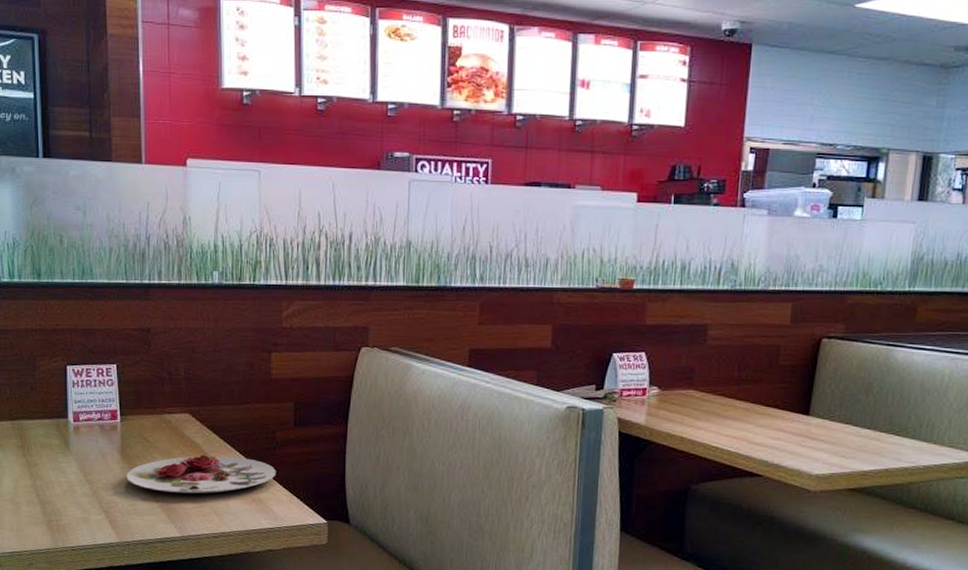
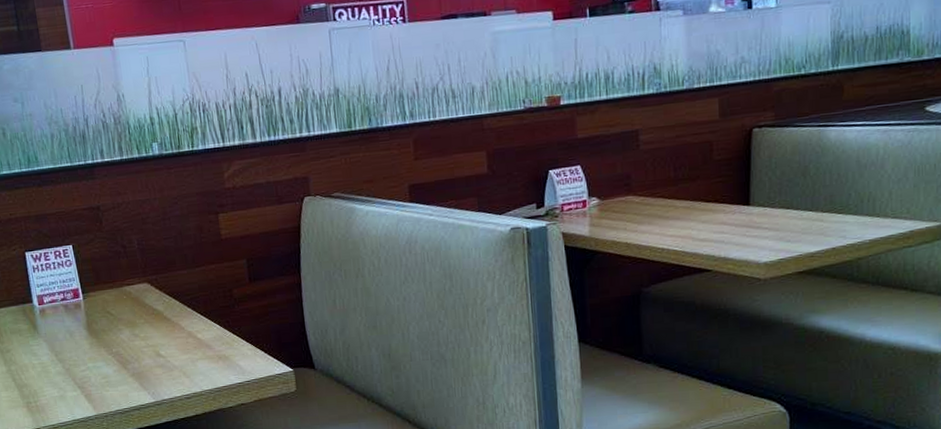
plate: present [126,455,276,494] -> none [95,318,238,361]

